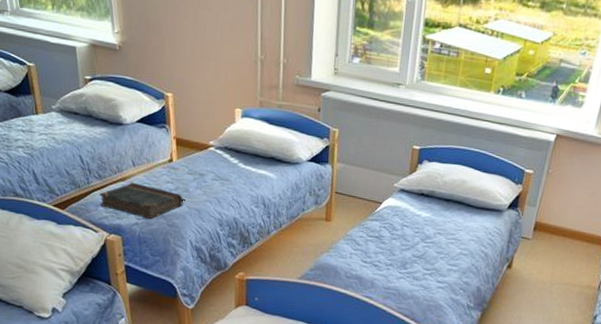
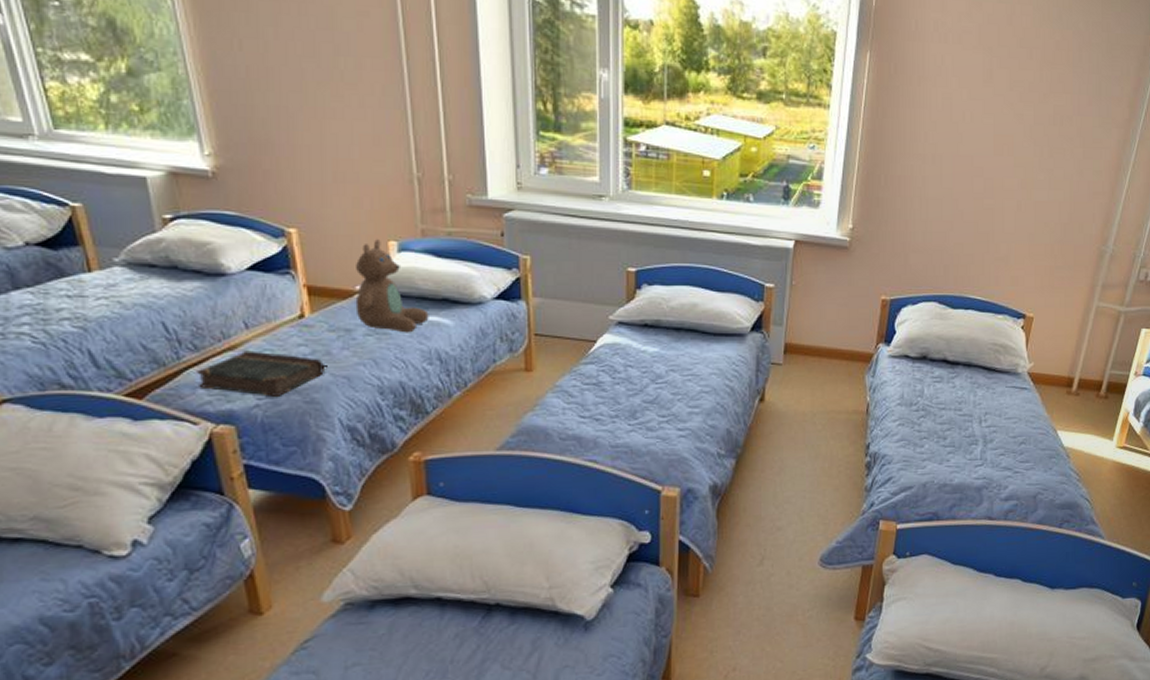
teddy bear: none [208,106,260,182] -> present [355,239,429,333]

